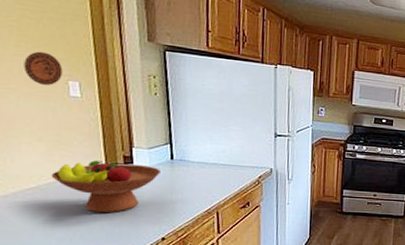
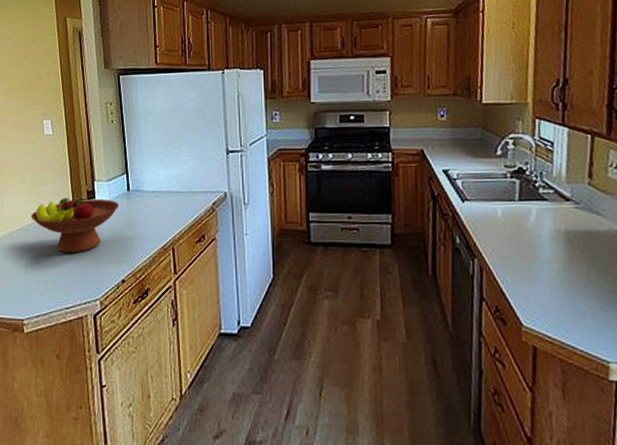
decorative plate: present [23,51,63,85] -> none [11,95,39,127]

